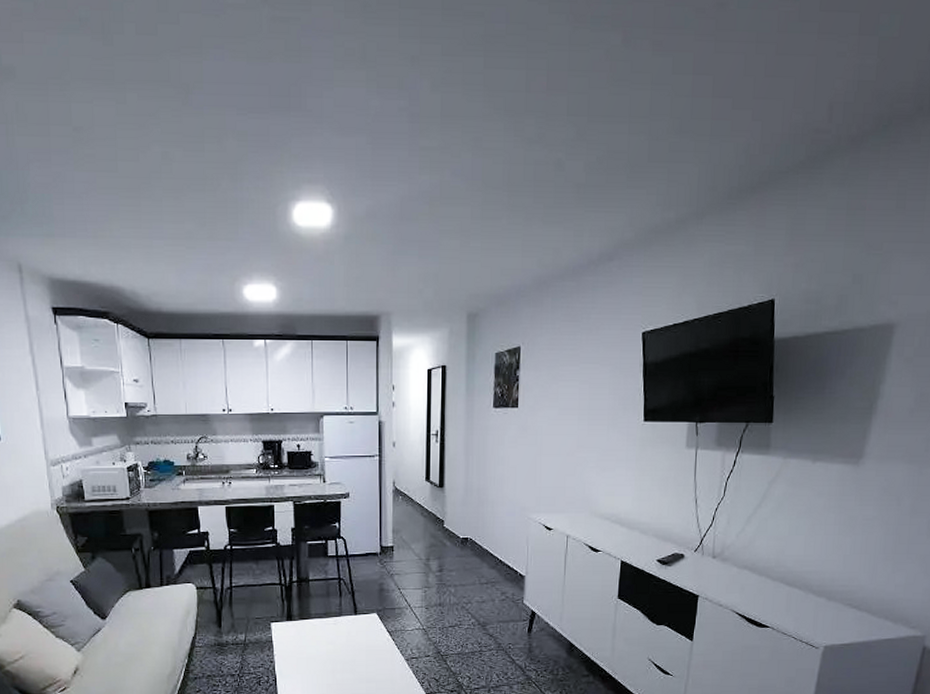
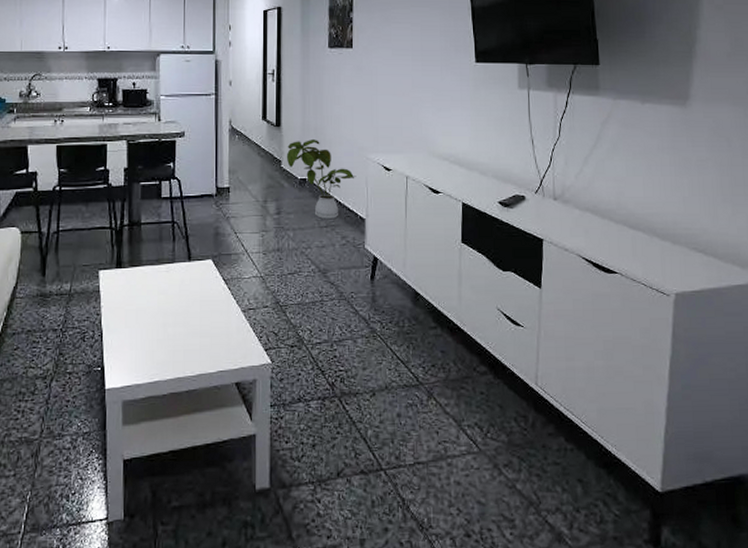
house plant: none [449,499,518,577] -> present [286,138,356,220]

